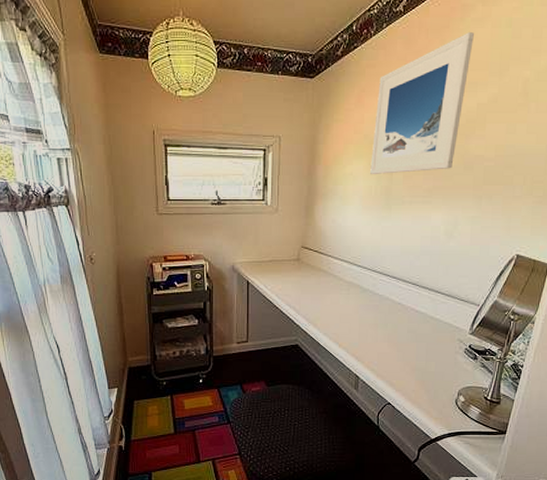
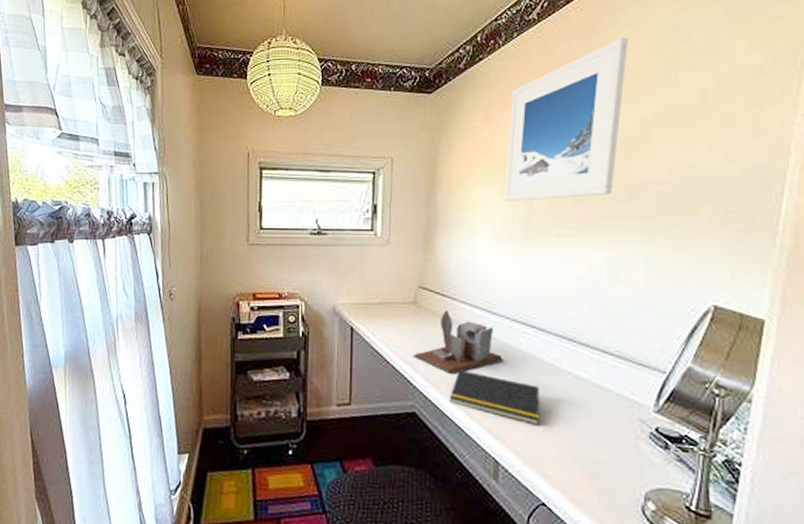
desk organizer: none [296,265,365,314] -> present [412,311,504,374]
notepad: none [323,310,391,349] -> present [449,369,540,425]

